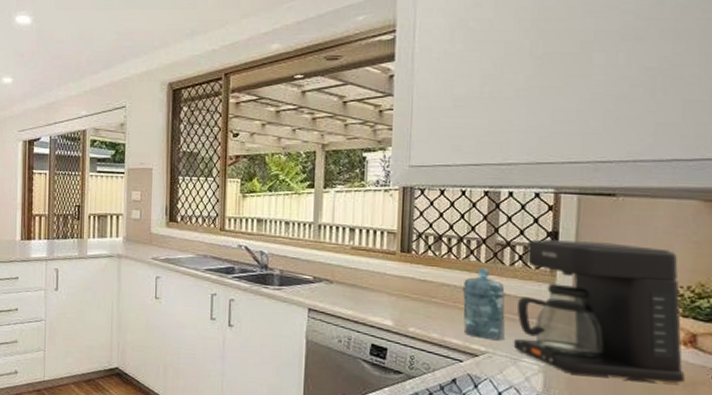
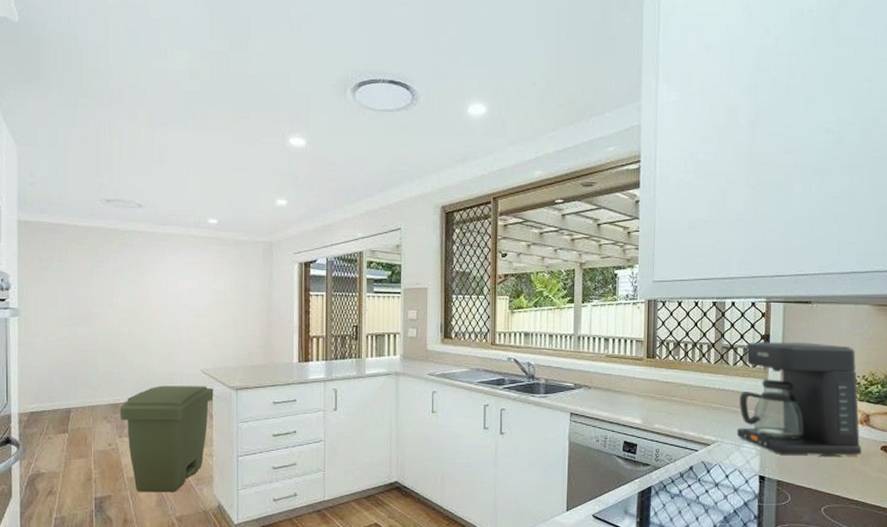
canister: present [462,267,506,341] -> none [697,368,731,431]

